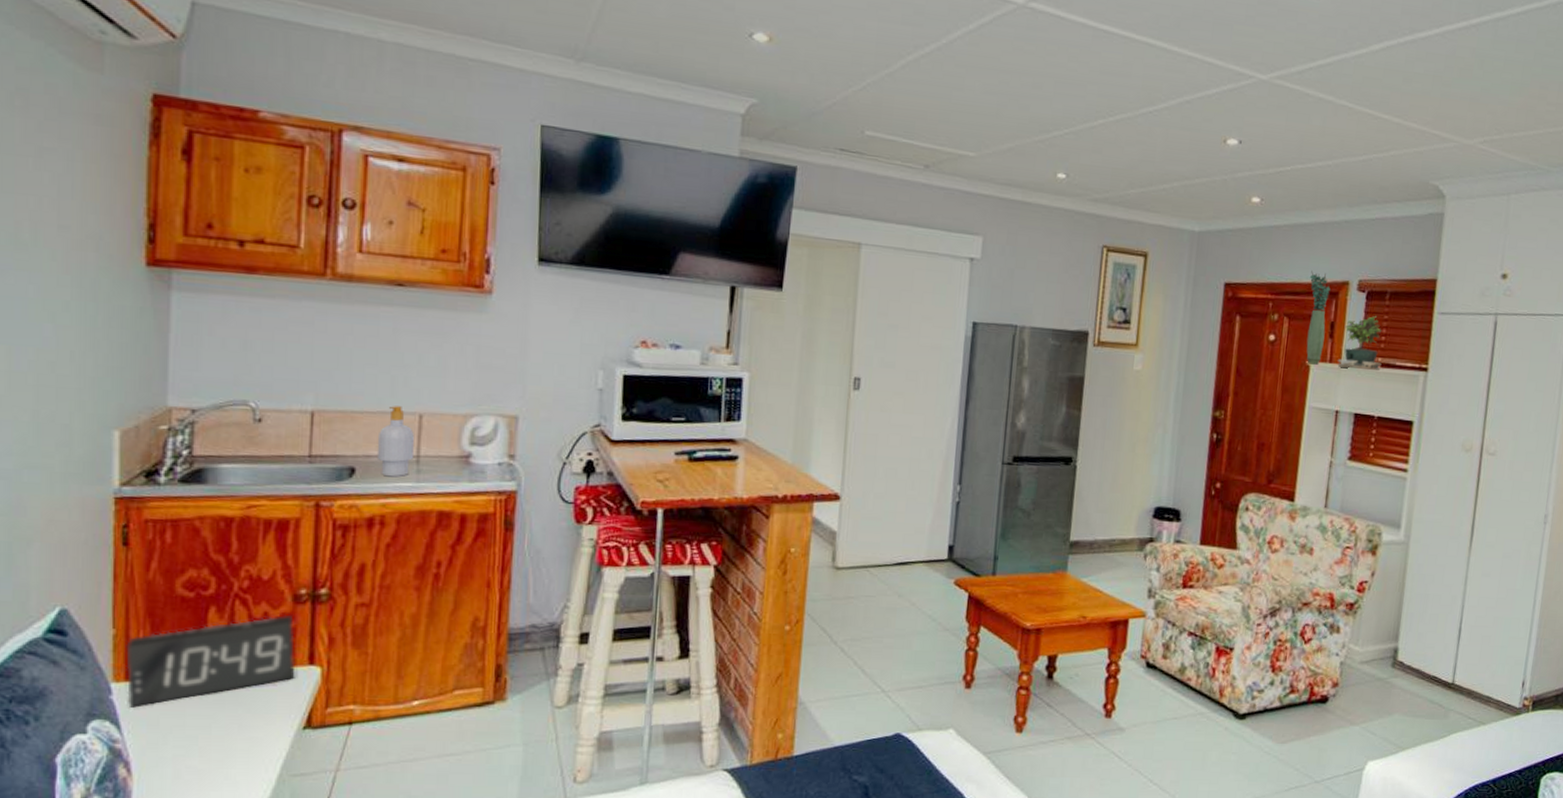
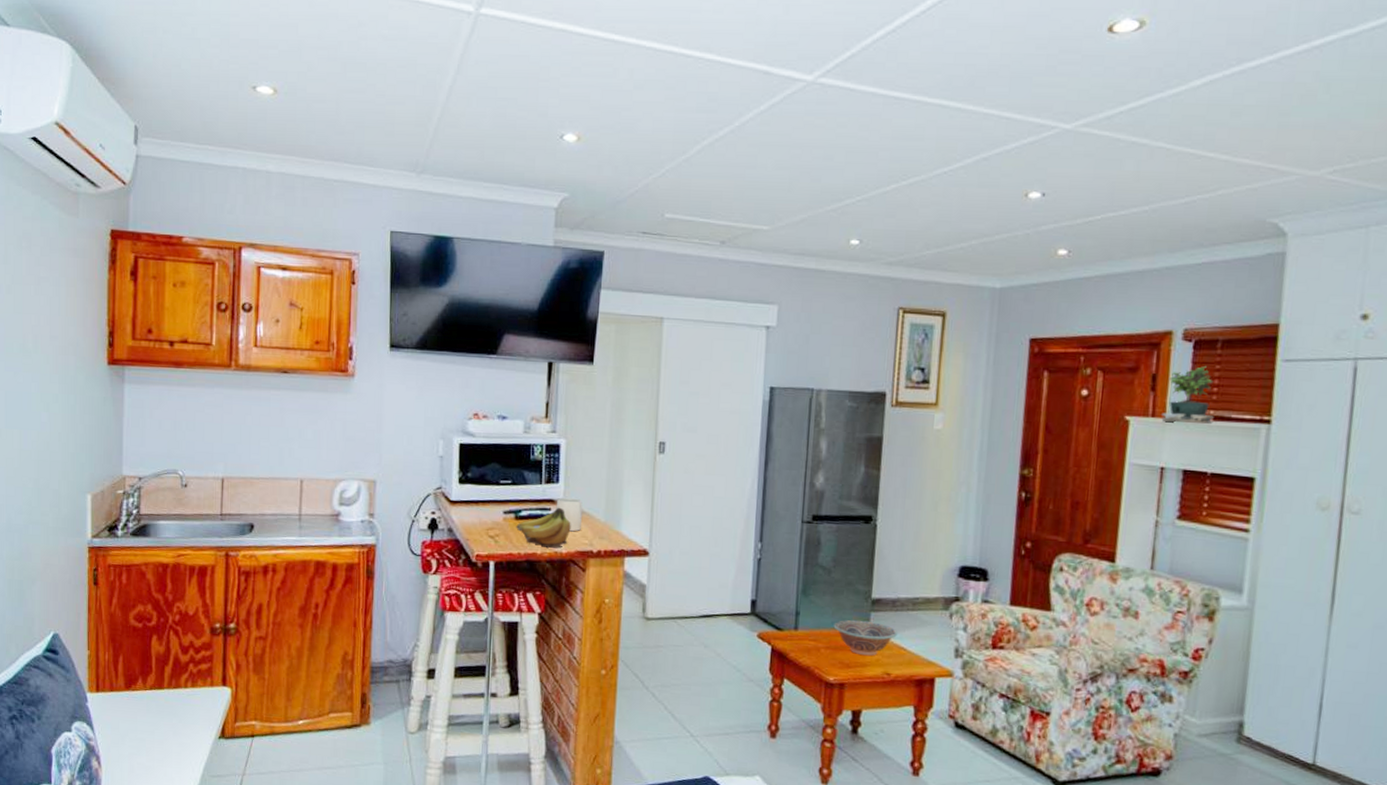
alarm clock: present [126,614,296,708] -> none [97,643,213,714]
soap bottle: present [376,406,415,478] -> none [269,473,298,532]
fruit: none [689,447,754,493] -> present [516,507,571,548]
mug: none [736,437,768,475] -> present [556,498,583,532]
decorative bowl: none [1031,563,1094,600] -> present [833,619,897,656]
vase: present [1306,270,1330,365] -> none [1124,321,1151,420]

